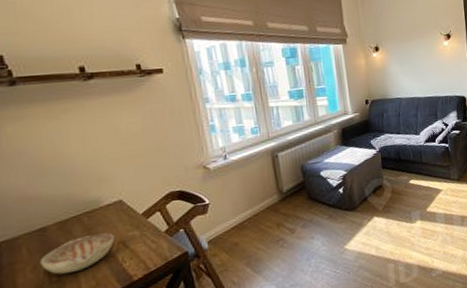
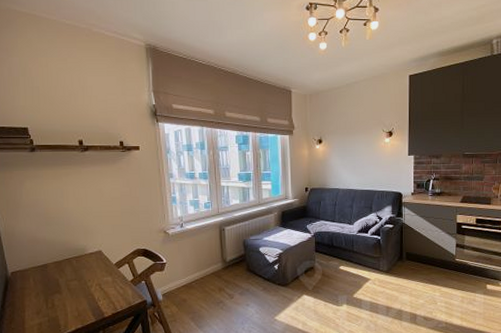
decorative bowl: present [40,233,115,275] -> none [41,275,94,303]

